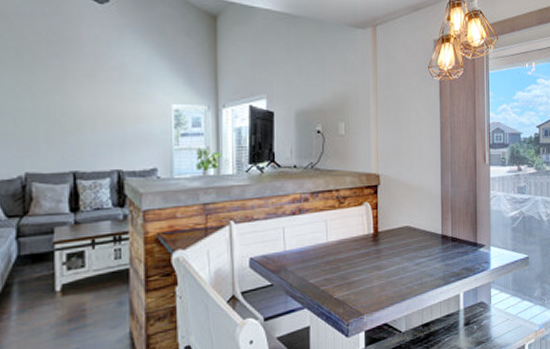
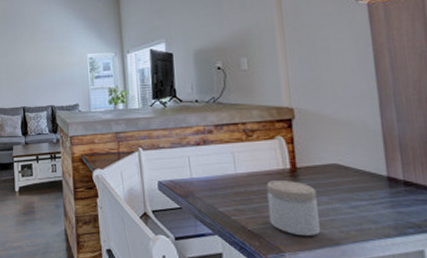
jar: none [353,245,392,297] -> present [266,180,320,236]

